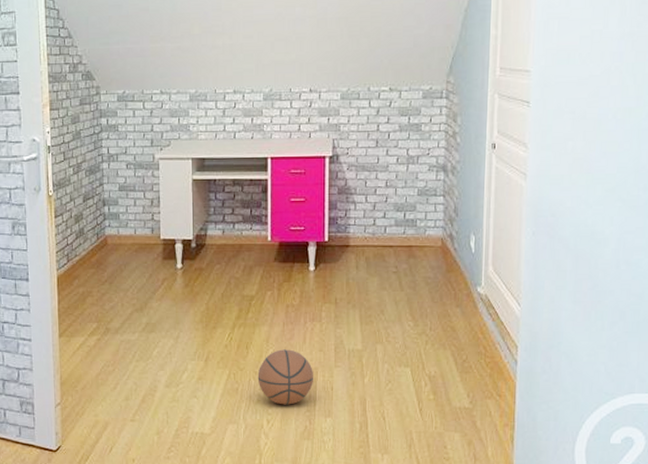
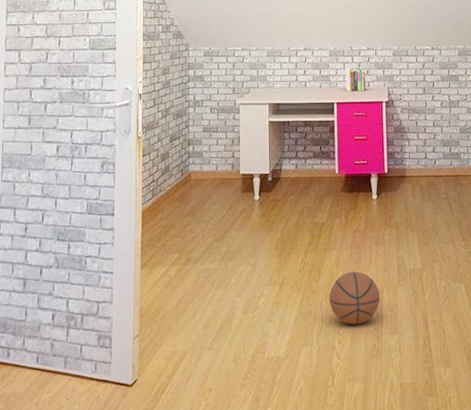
books: none [282,112,306,145] -> present [345,66,365,92]

